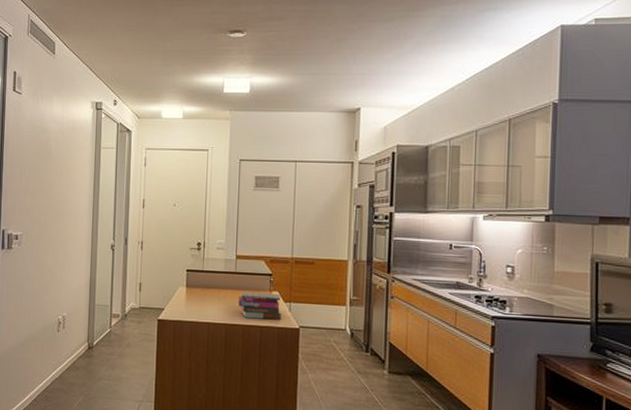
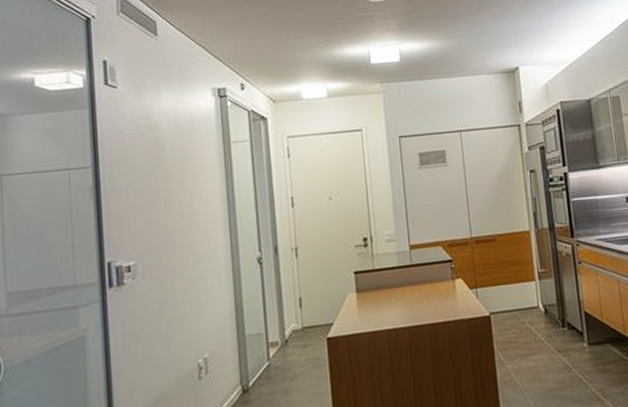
books: present [238,291,281,320] -> none [419,280,469,316]

